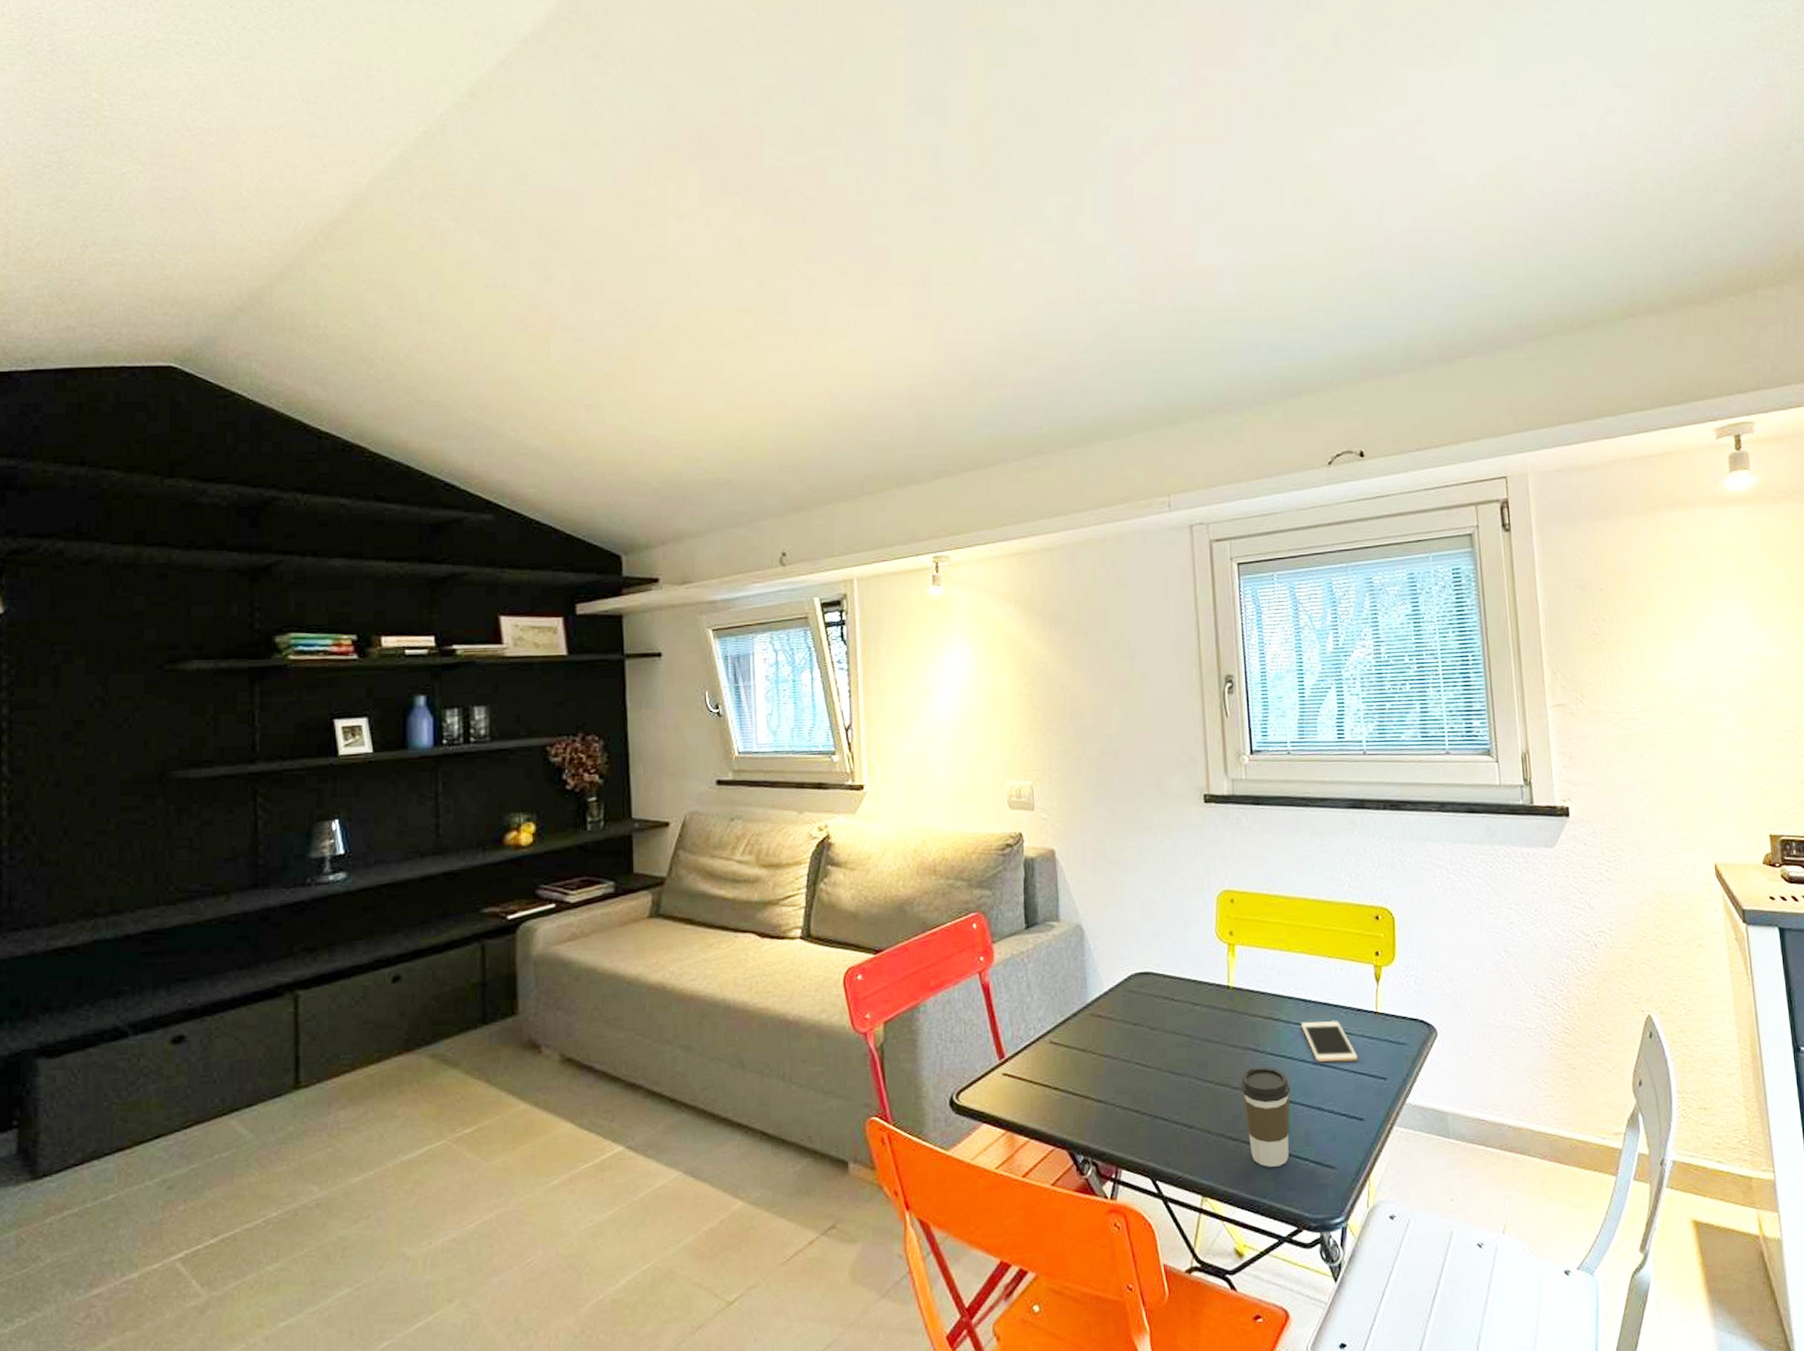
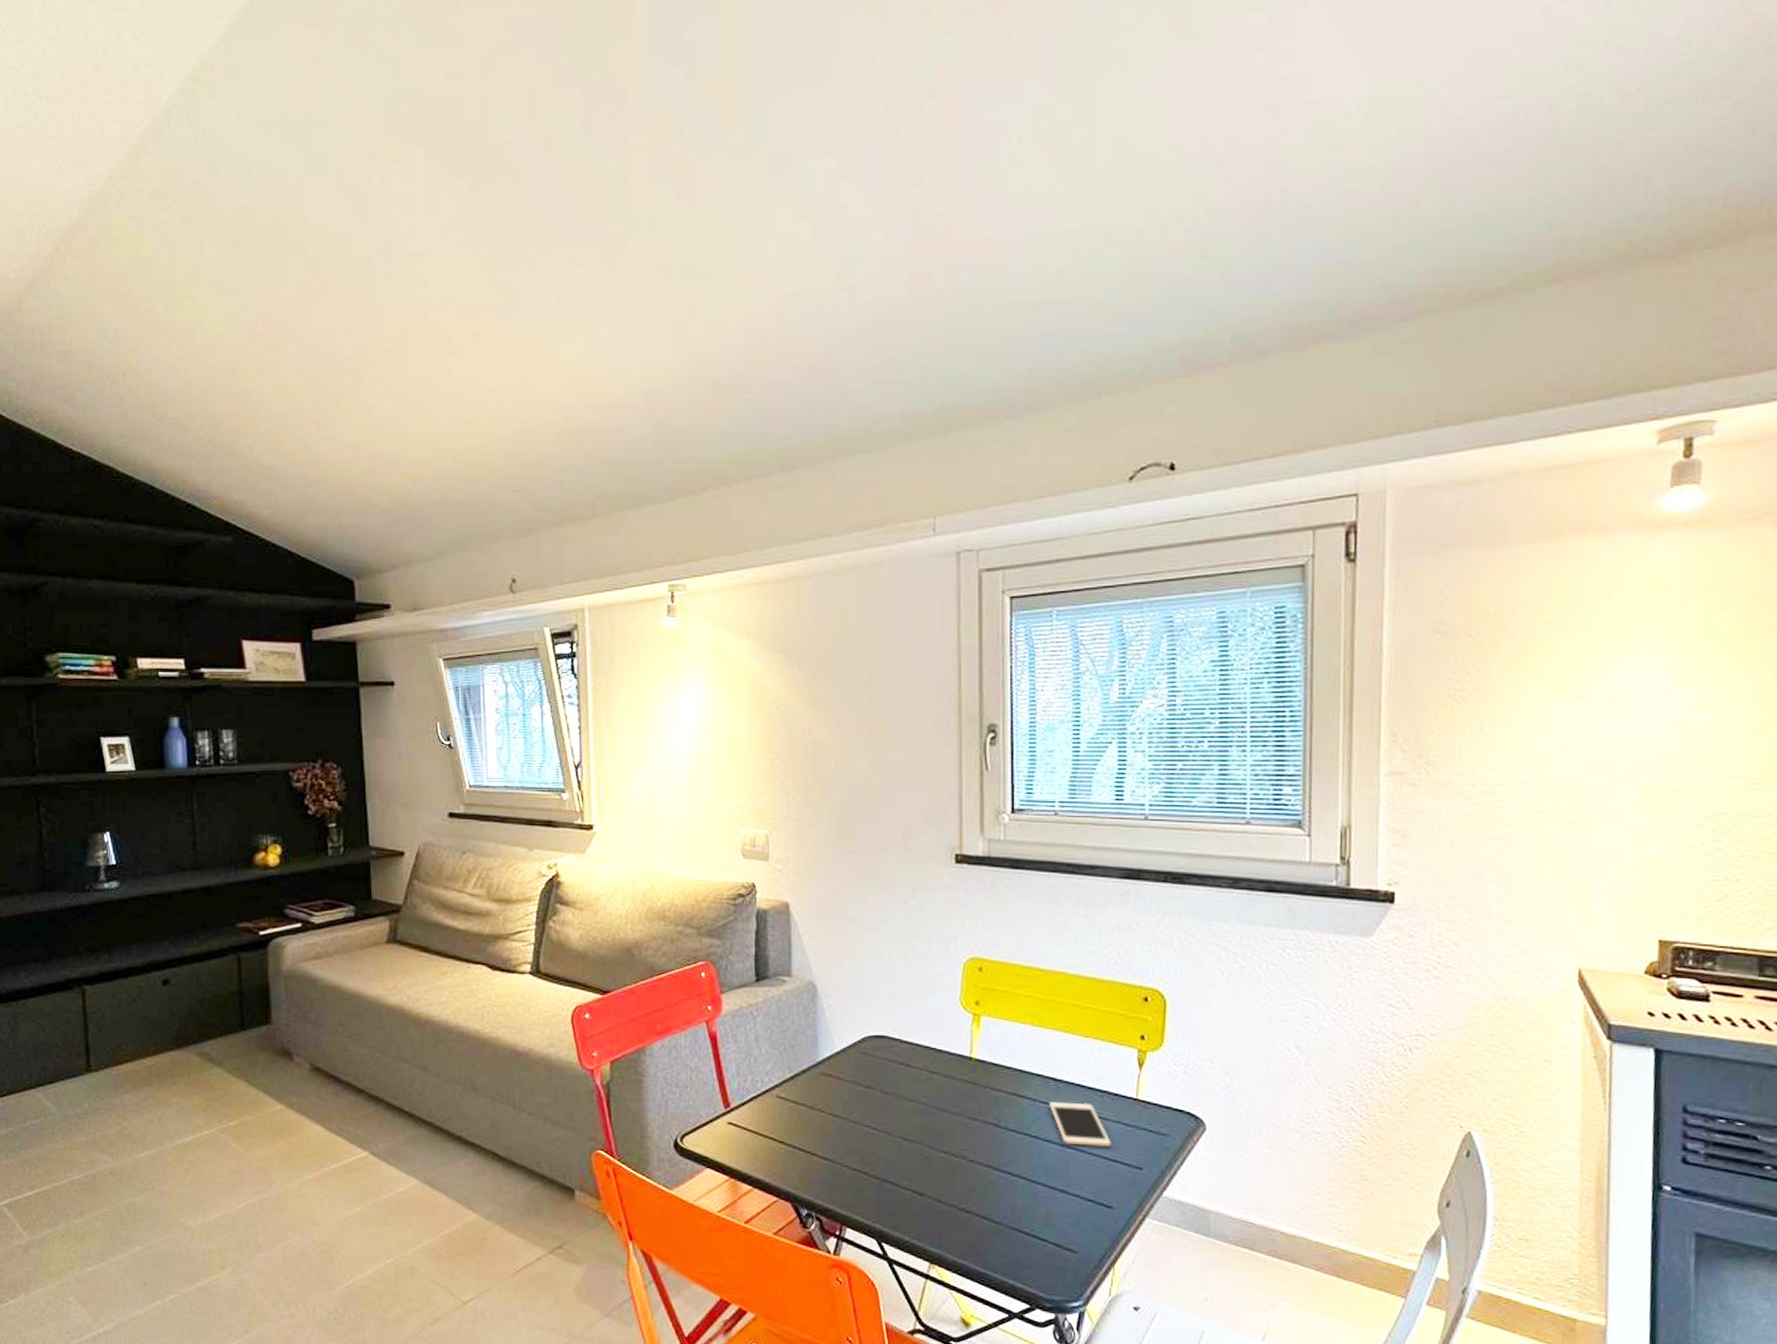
coffee cup: present [1240,1066,1290,1167] -> none [977,1142,1032,1244]

